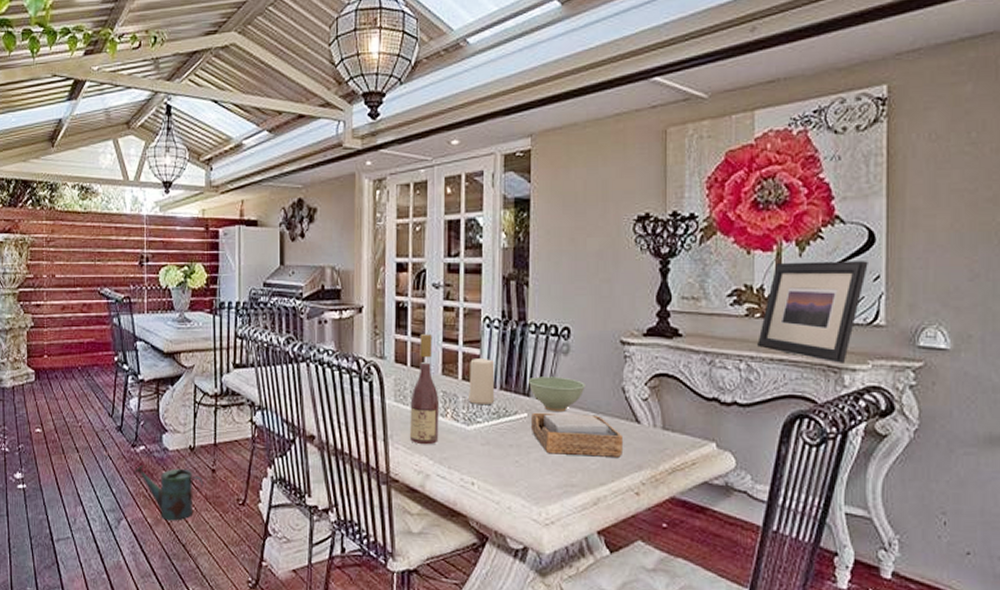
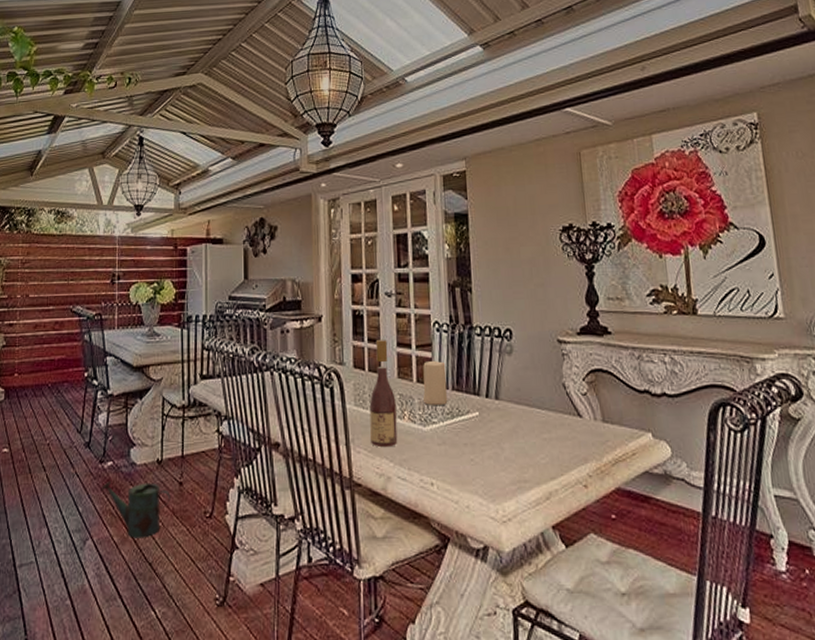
bowl: present [527,376,585,413] -> none [476,376,530,410]
napkin holder: present [530,412,624,457] -> none [482,410,569,452]
picture frame: present [757,261,868,363] -> none [677,261,763,354]

